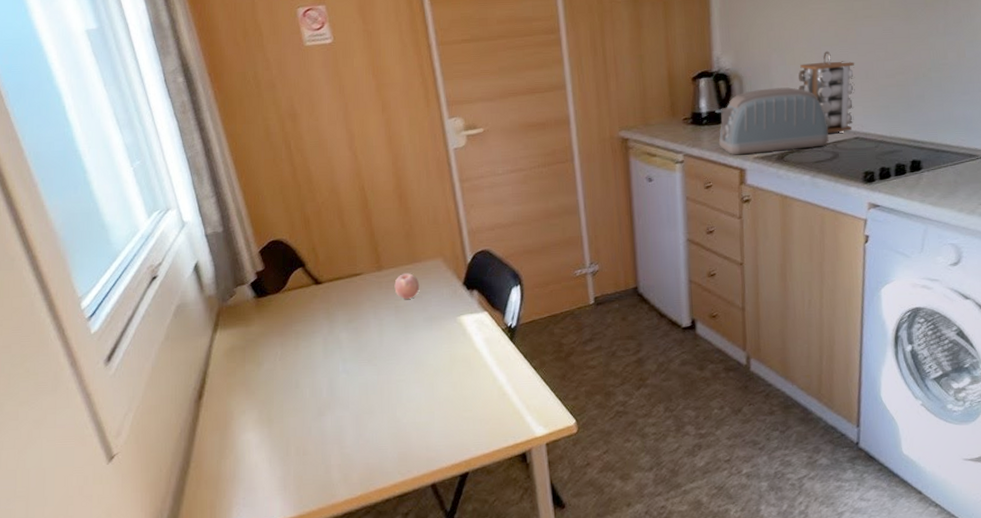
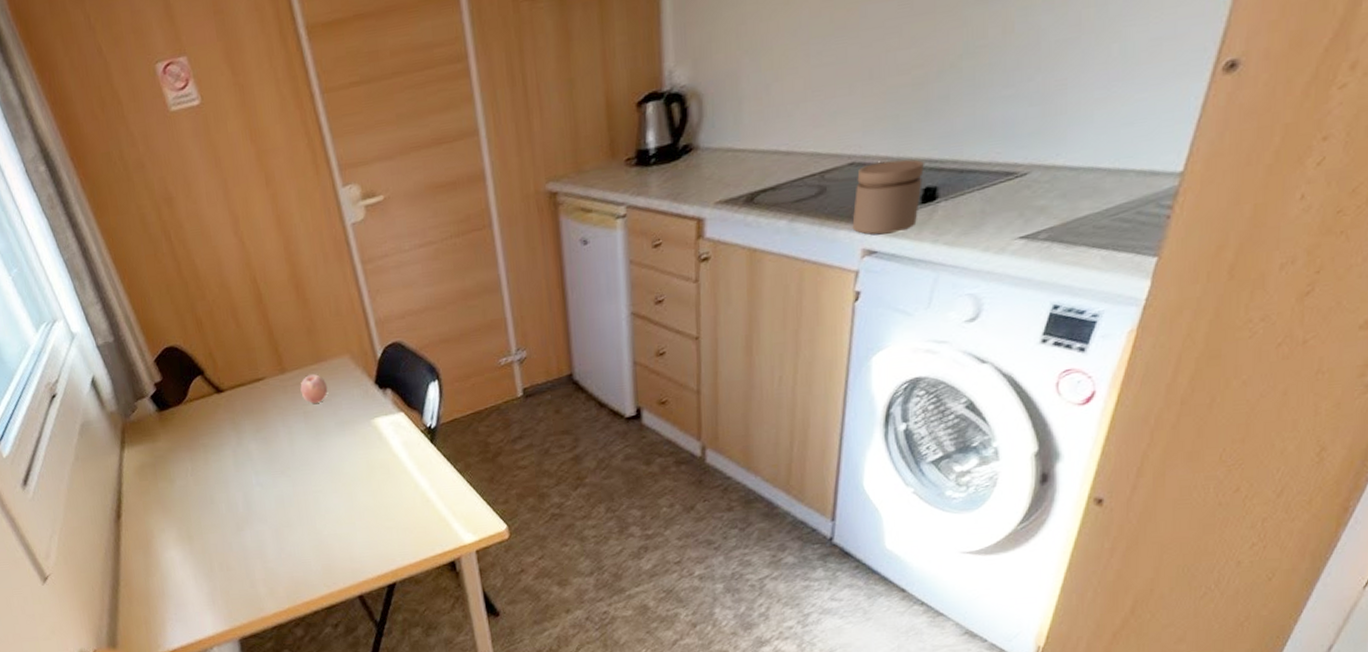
toaster: present [715,87,829,155] -> none [666,102,814,202]
spice rack: present [798,51,855,134] -> none [776,45,856,162]
jar: none [859,138,910,193] -> present [852,159,924,235]

